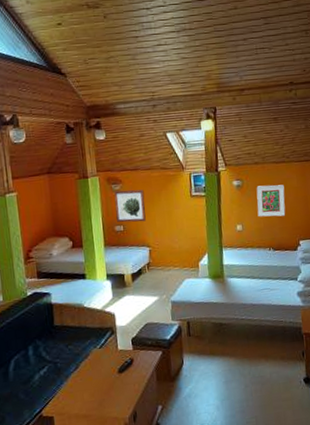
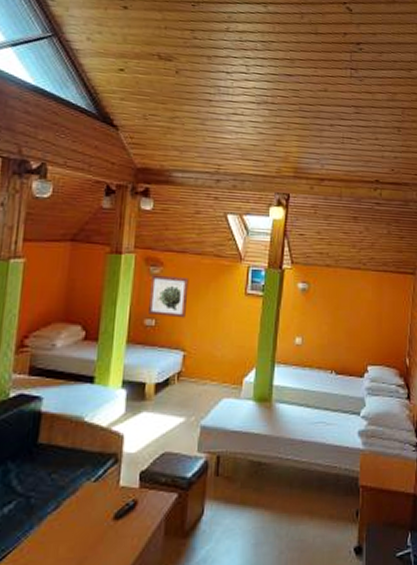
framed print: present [256,184,286,217] -> none [322,293,357,333]

